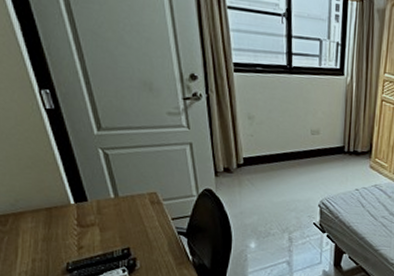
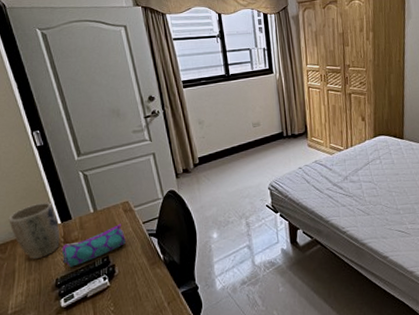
plant pot: none [10,176,72,239] -> present [9,202,60,260]
pencil case: none [75,215,150,253] -> present [62,223,126,267]

